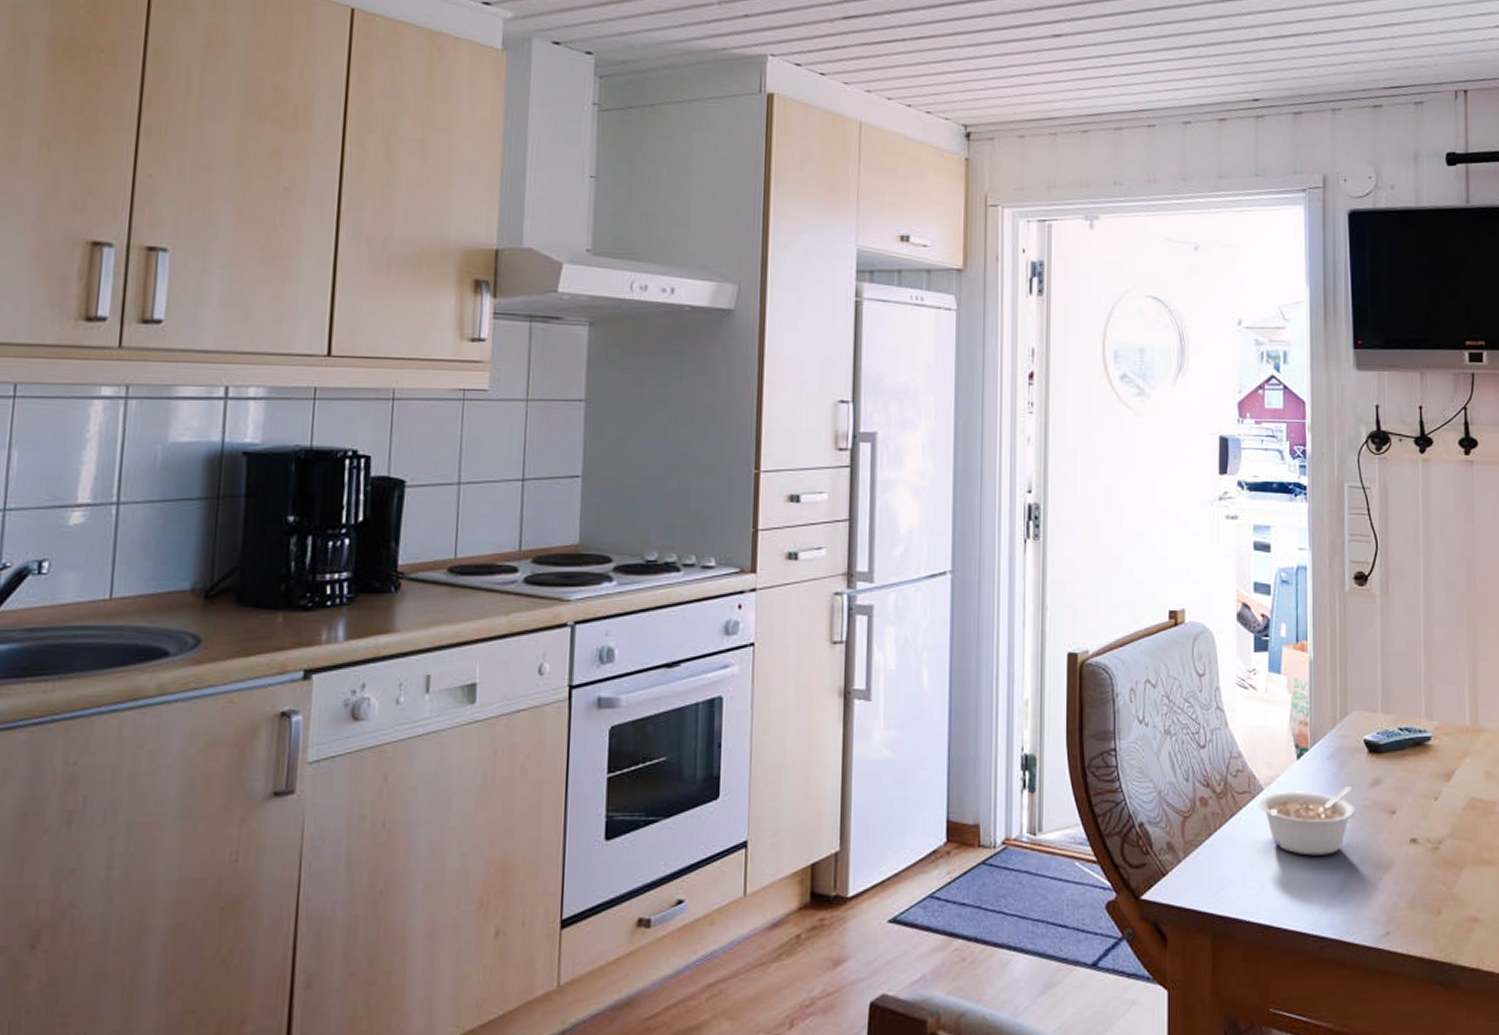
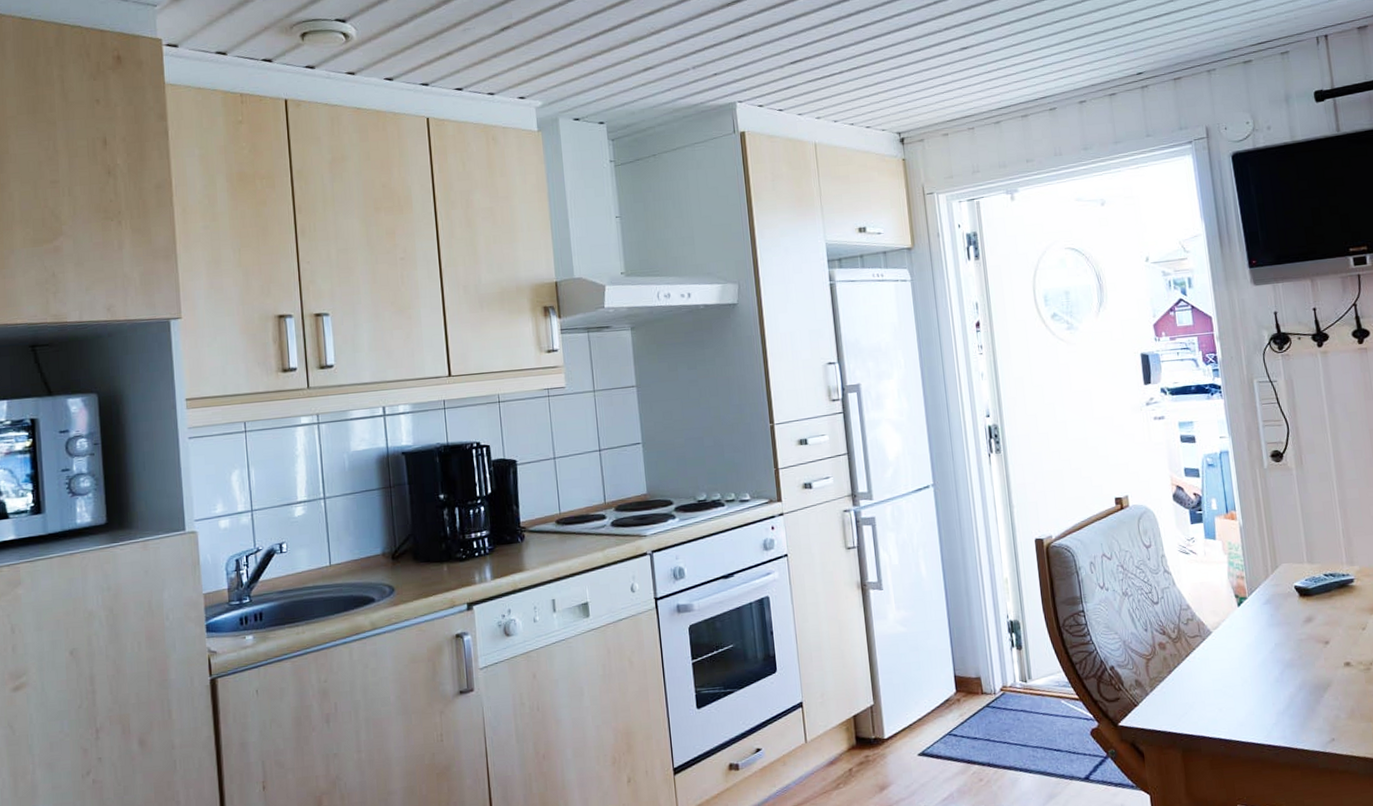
legume: present [1258,786,1355,856] -> none [1208,624,1294,682]

